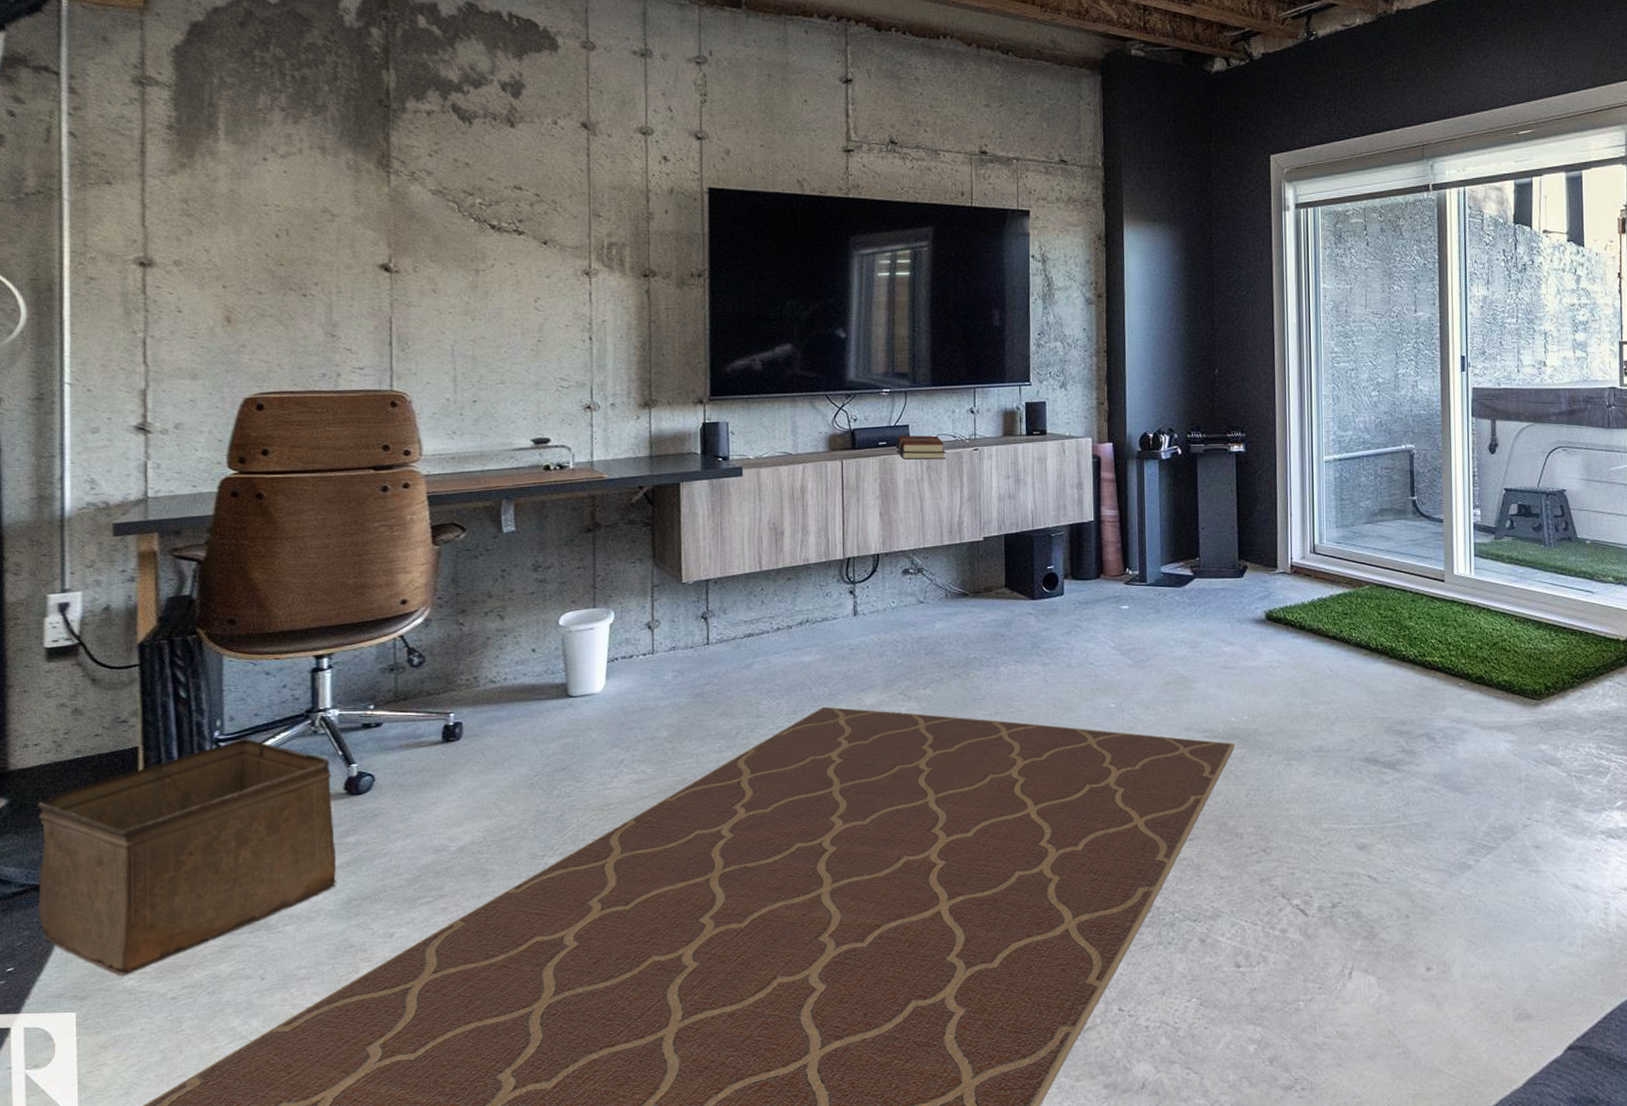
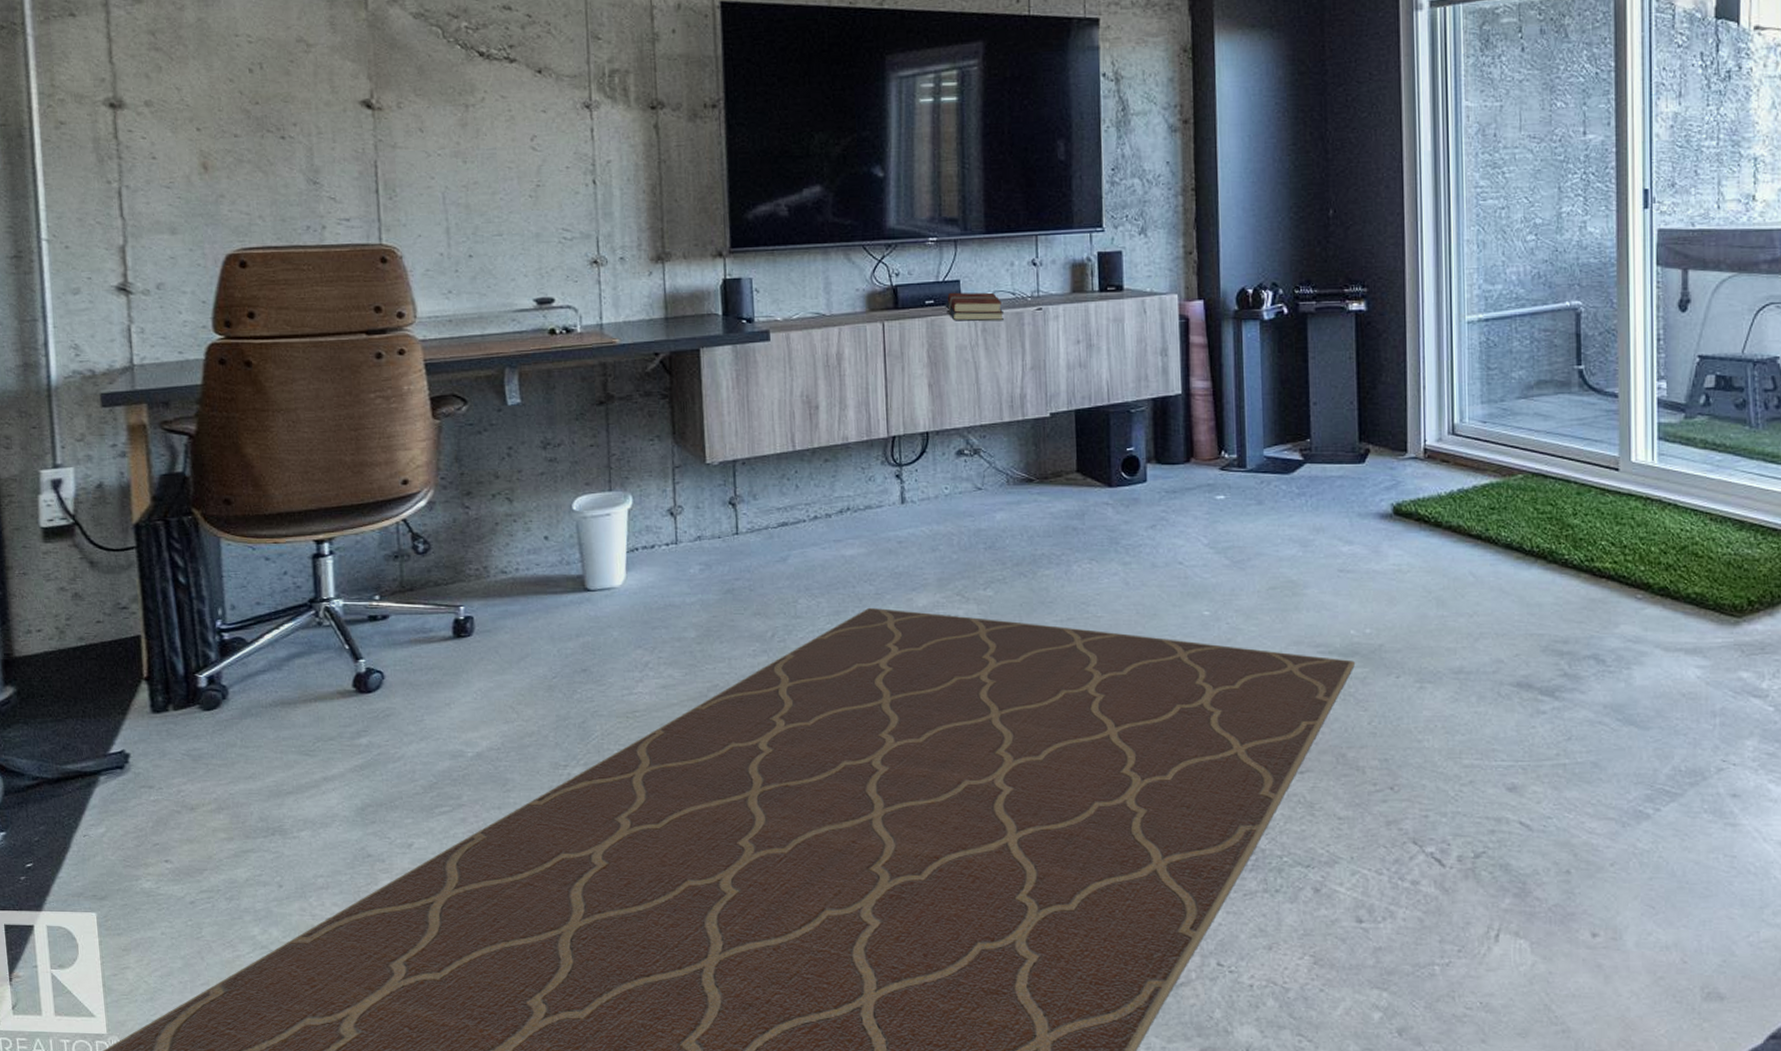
storage bin: present [38,738,336,976] -> none [45,628,350,877]

